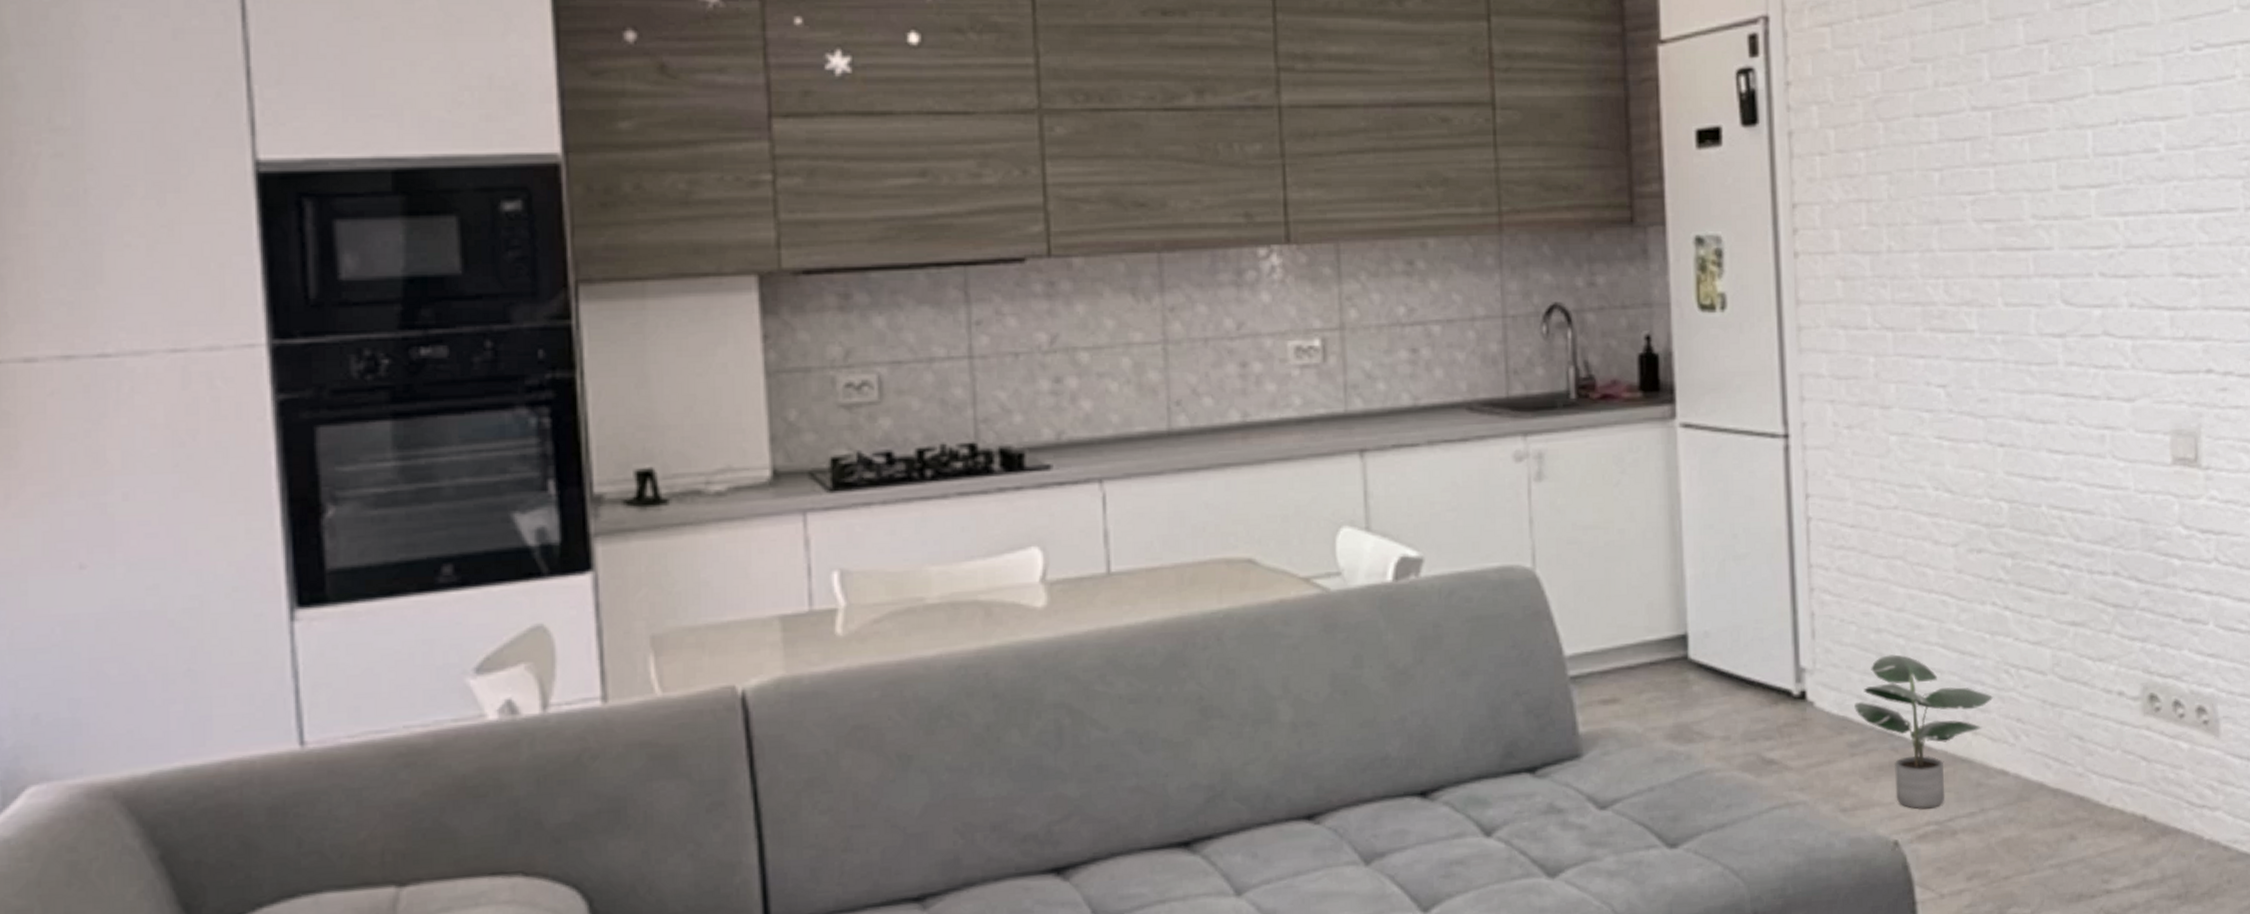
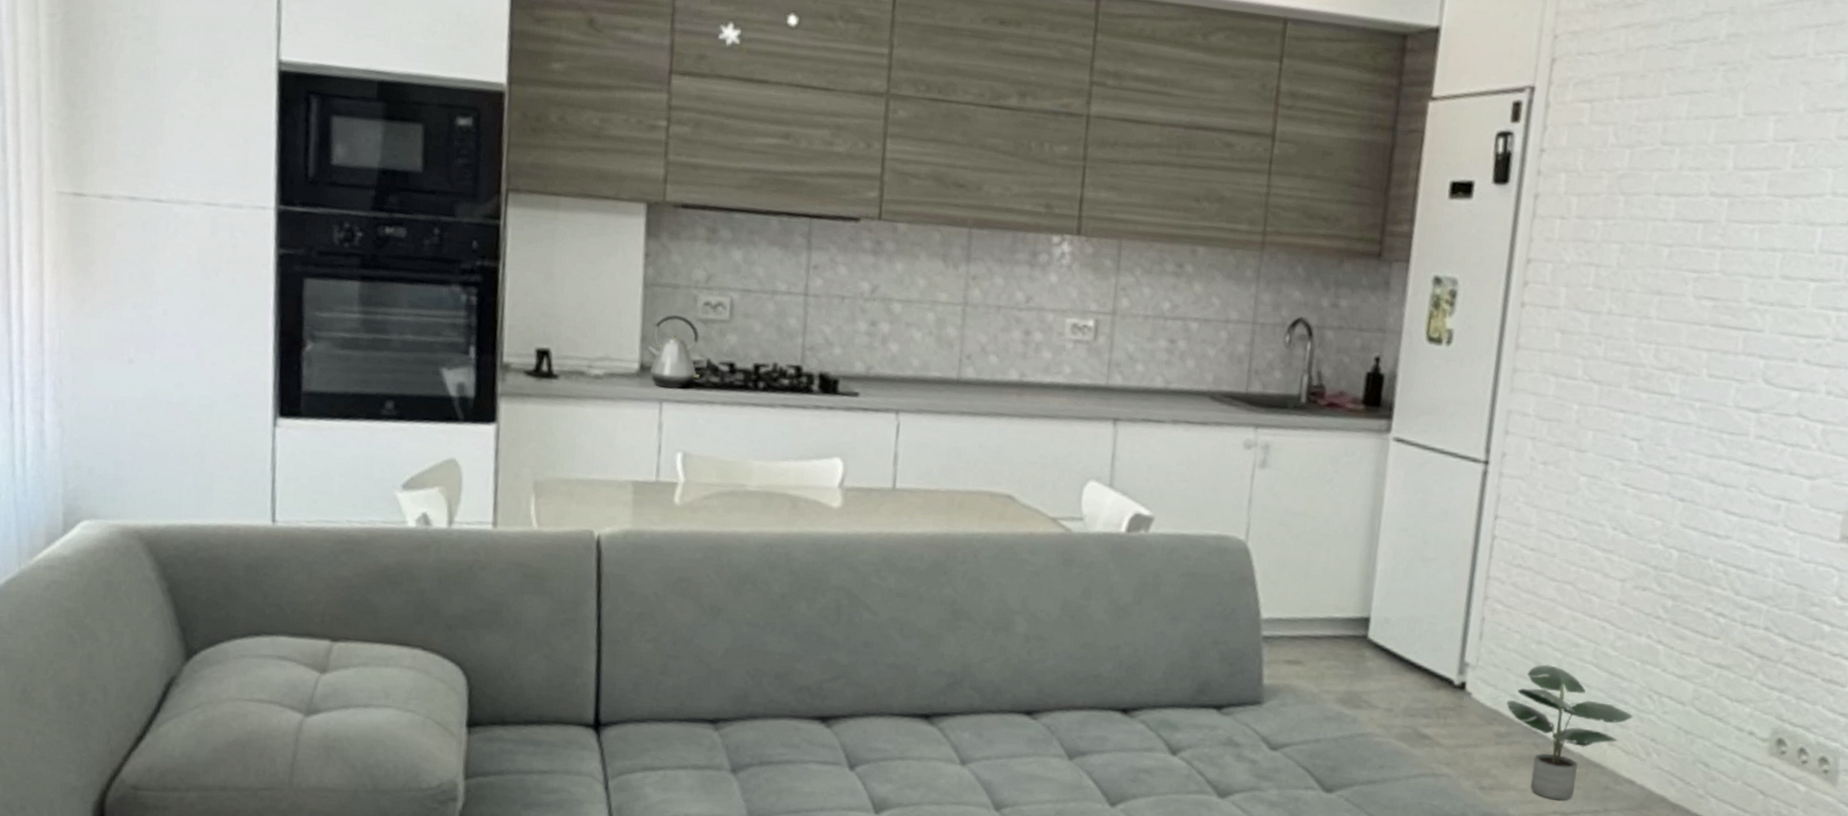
kettle: none [776,403,851,495] -> present [645,314,701,389]

